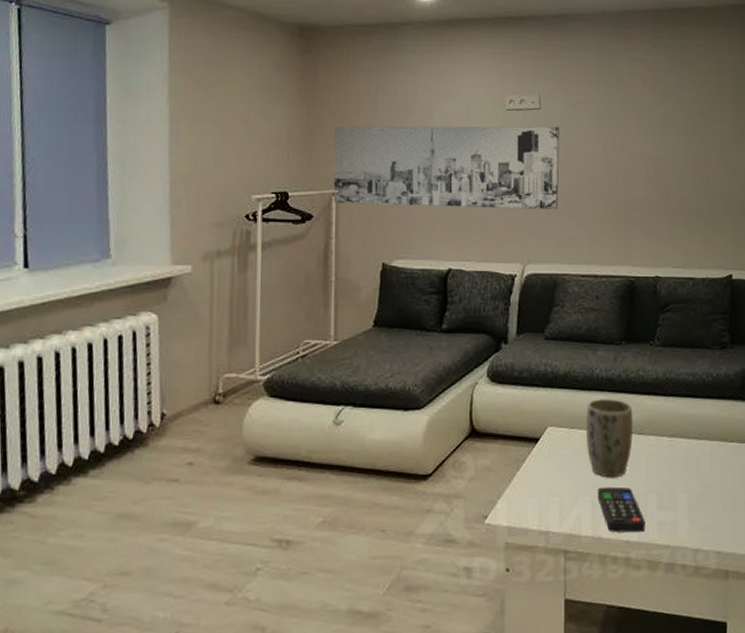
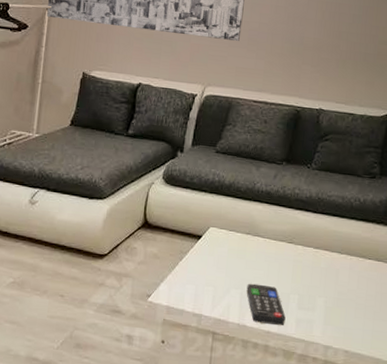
plant pot: present [586,399,634,478] -> none [242,208,286,277]

